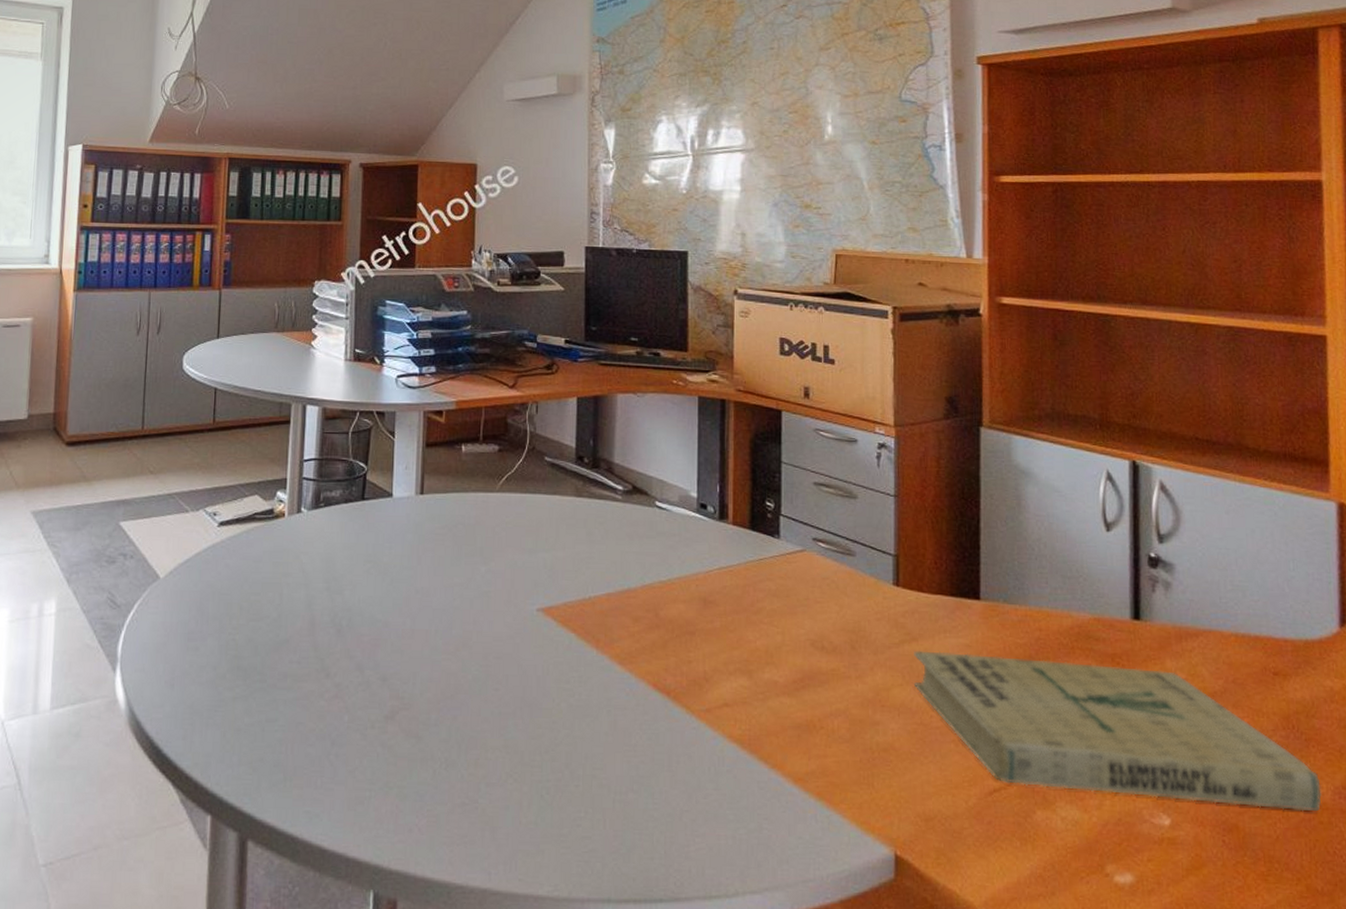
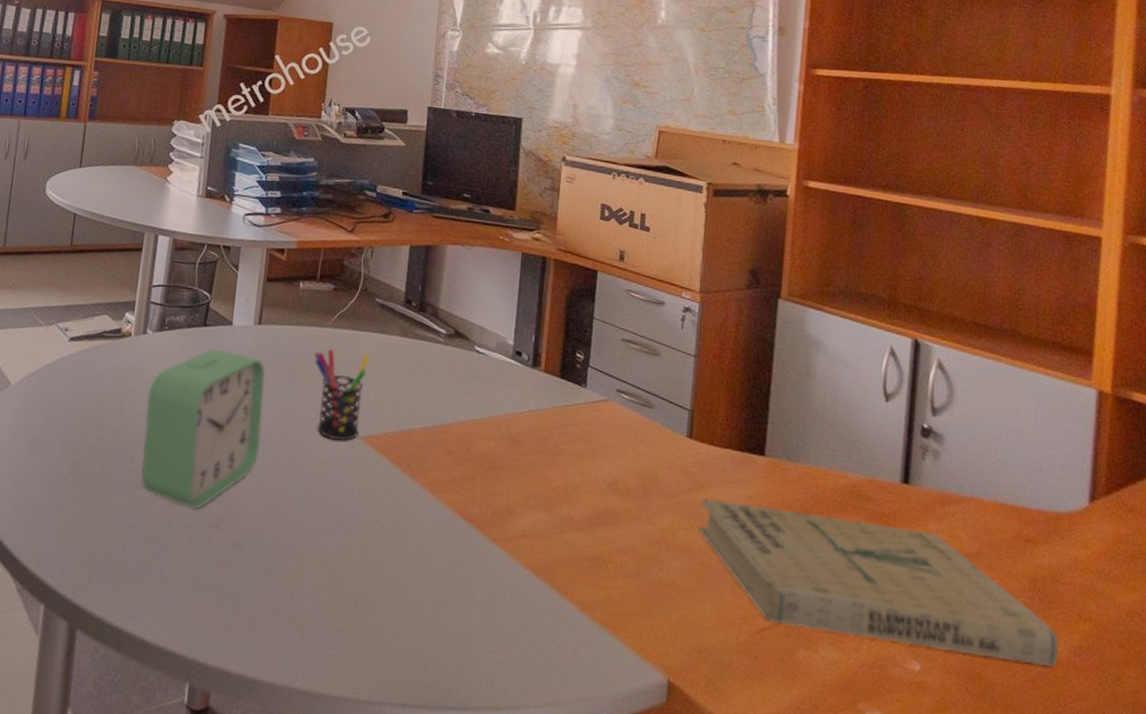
alarm clock: none [306,524,432,700] -> present [141,349,265,509]
pen holder: none [483,515,543,615] -> present [314,348,370,441]

